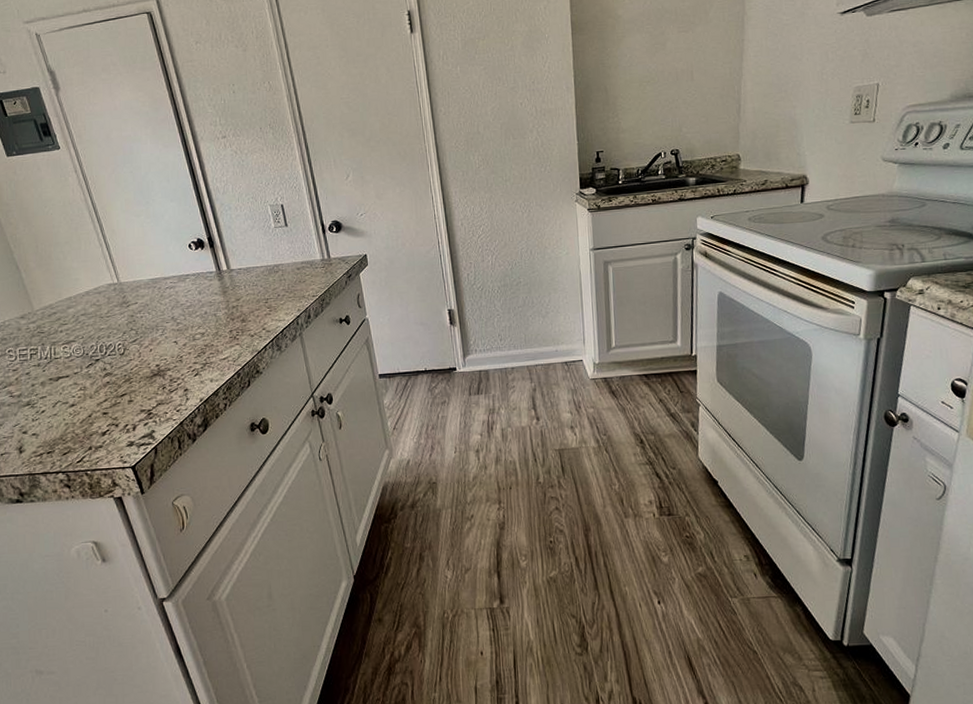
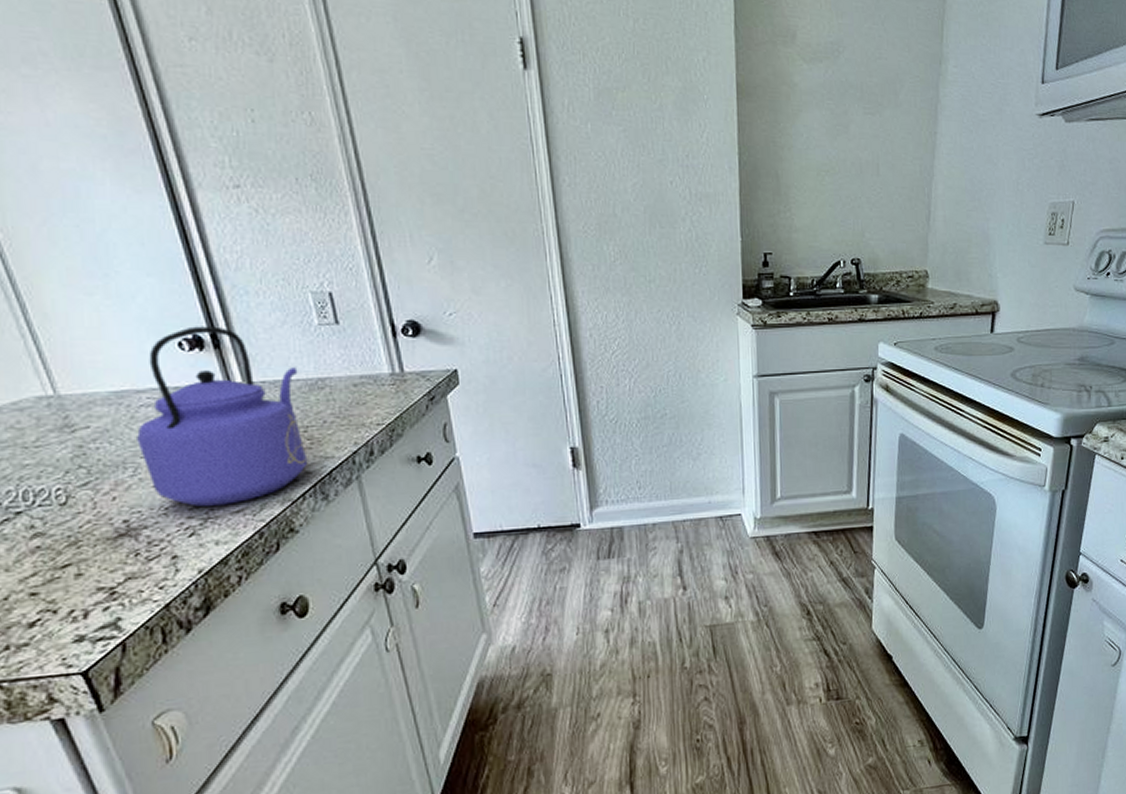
kettle: none [164,232,268,355] -> present [137,326,308,506]

